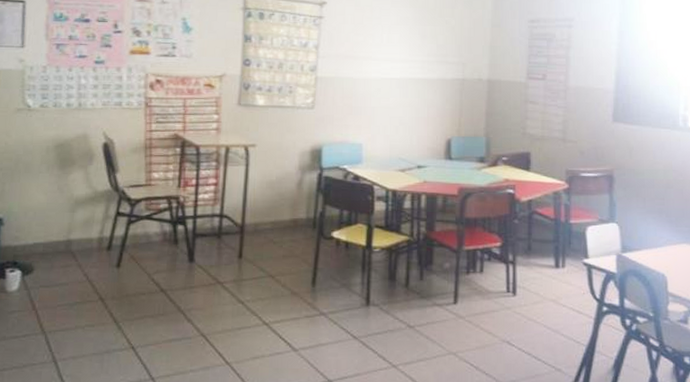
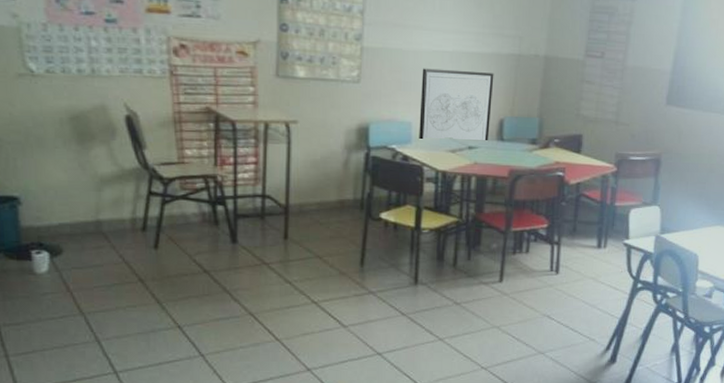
wall art: none [369,94,440,159] -> present [419,68,494,140]

